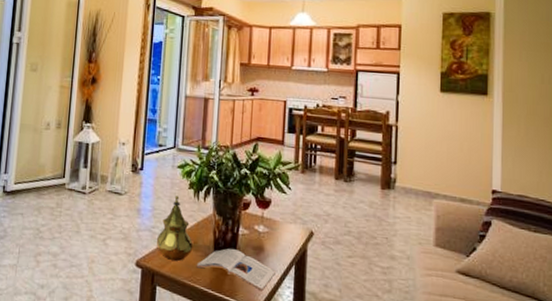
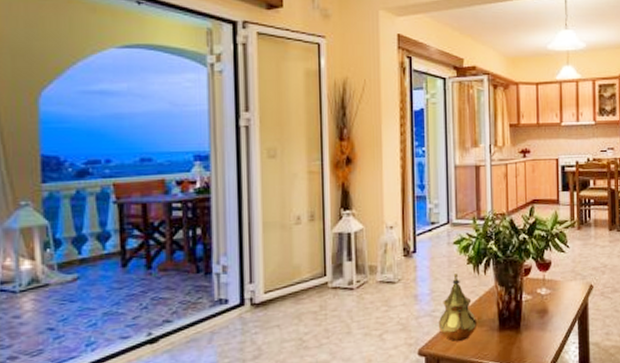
magazine: present [196,248,277,290] -> none [482,316,562,352]

